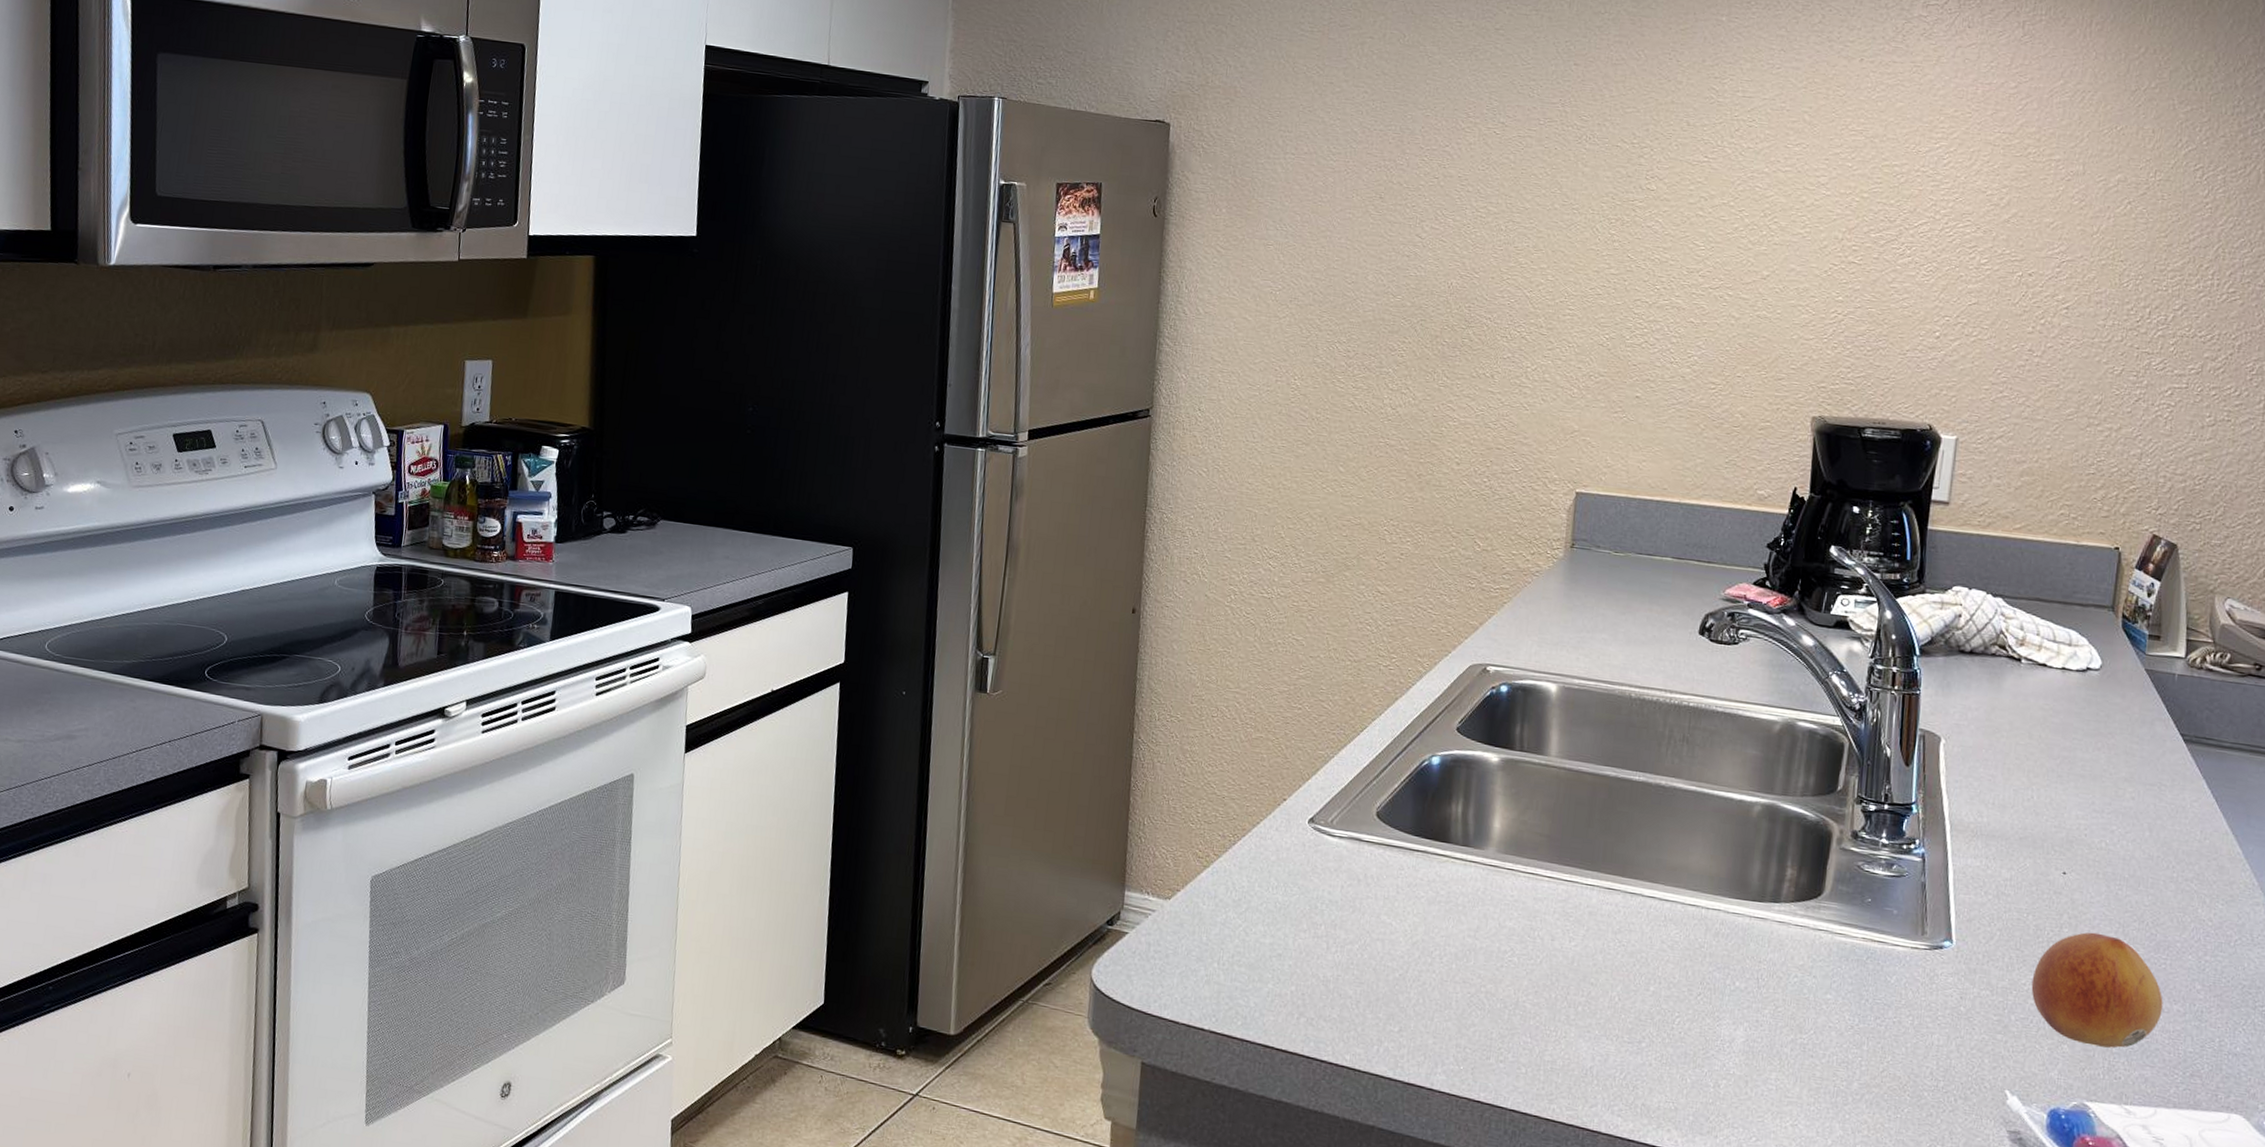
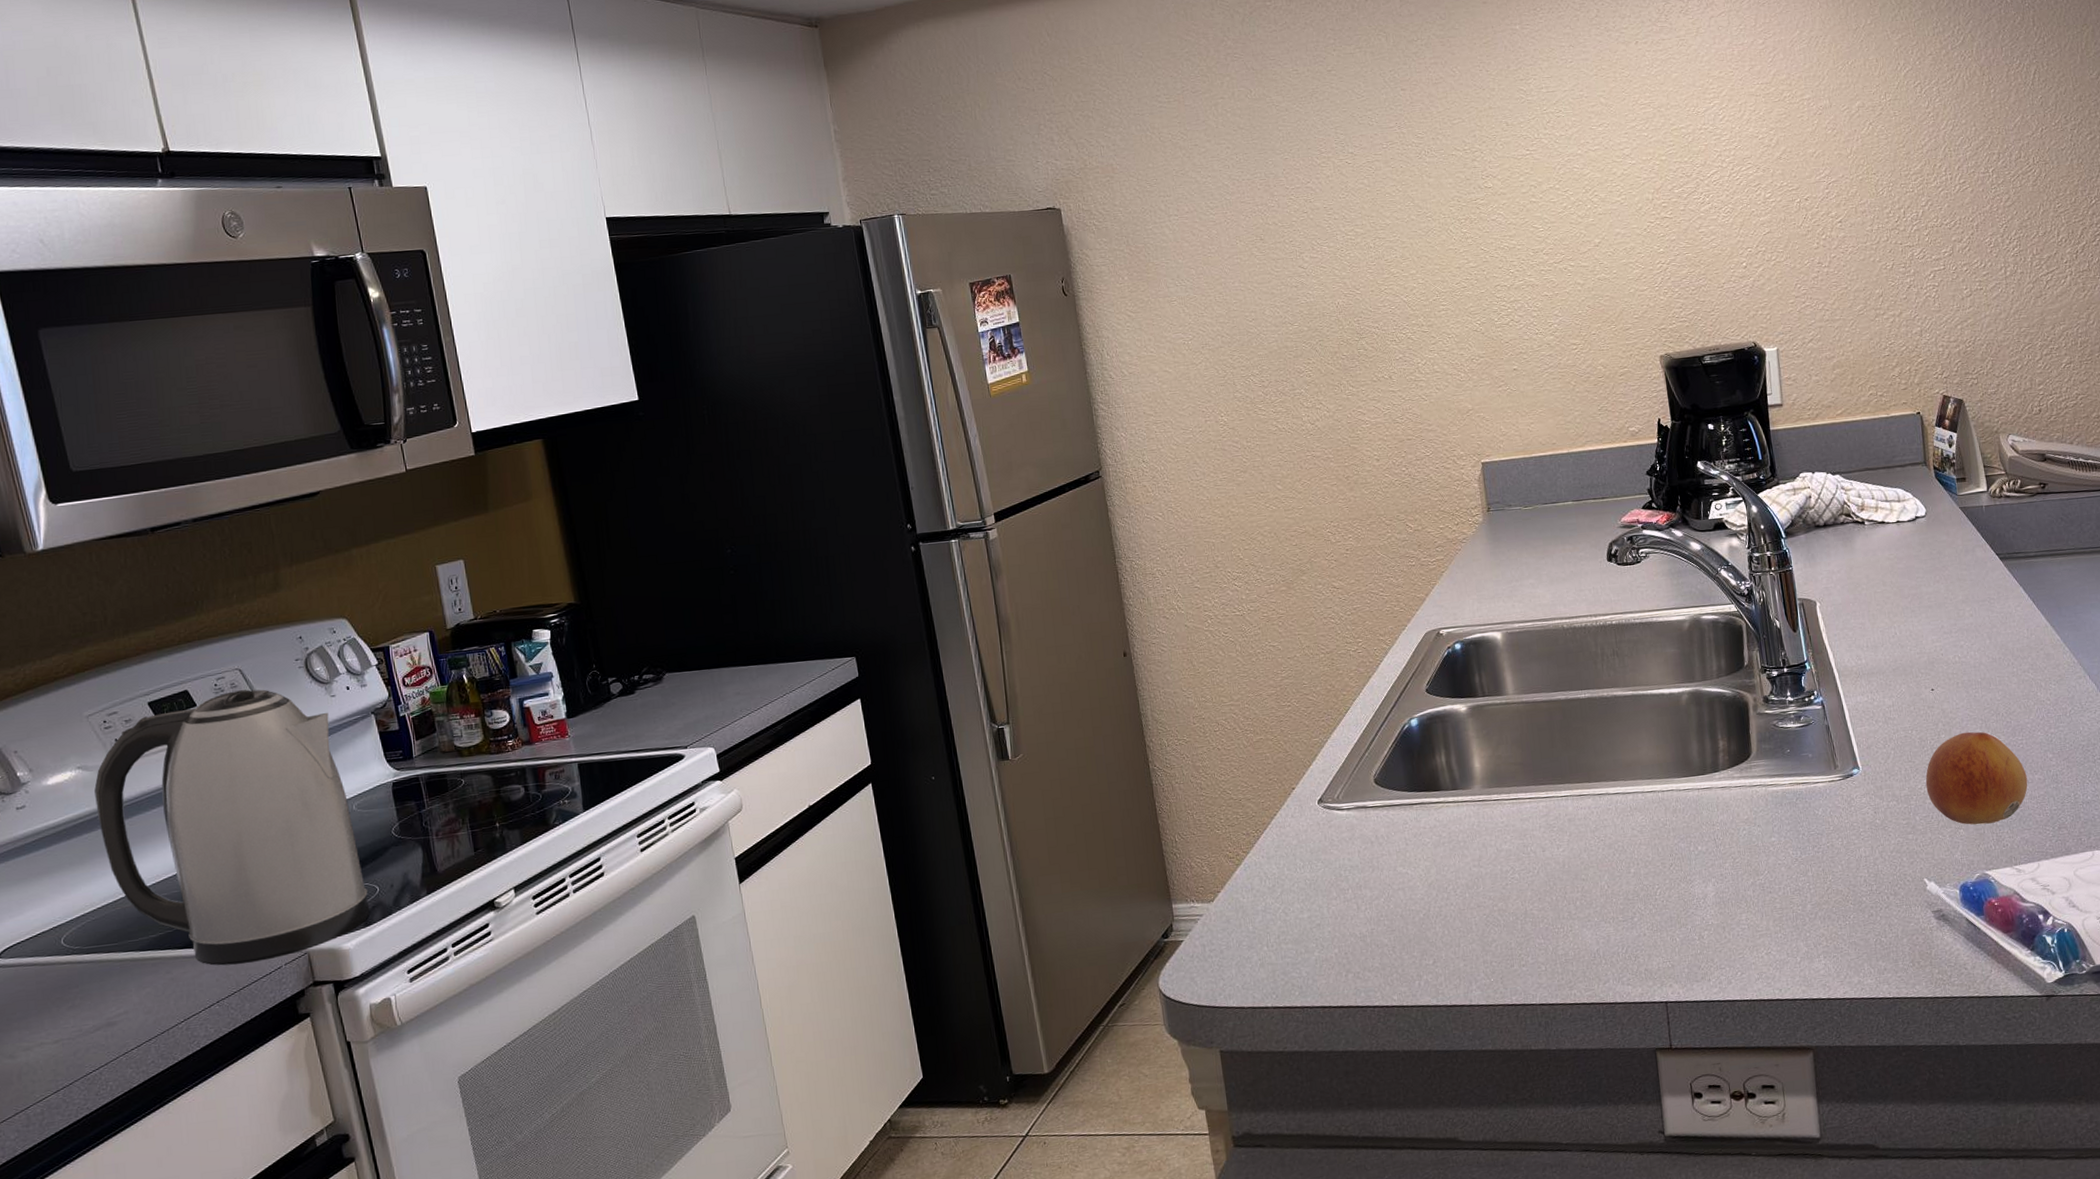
kettle: none [103,441,333,713] -> present [94,689,370,966]

